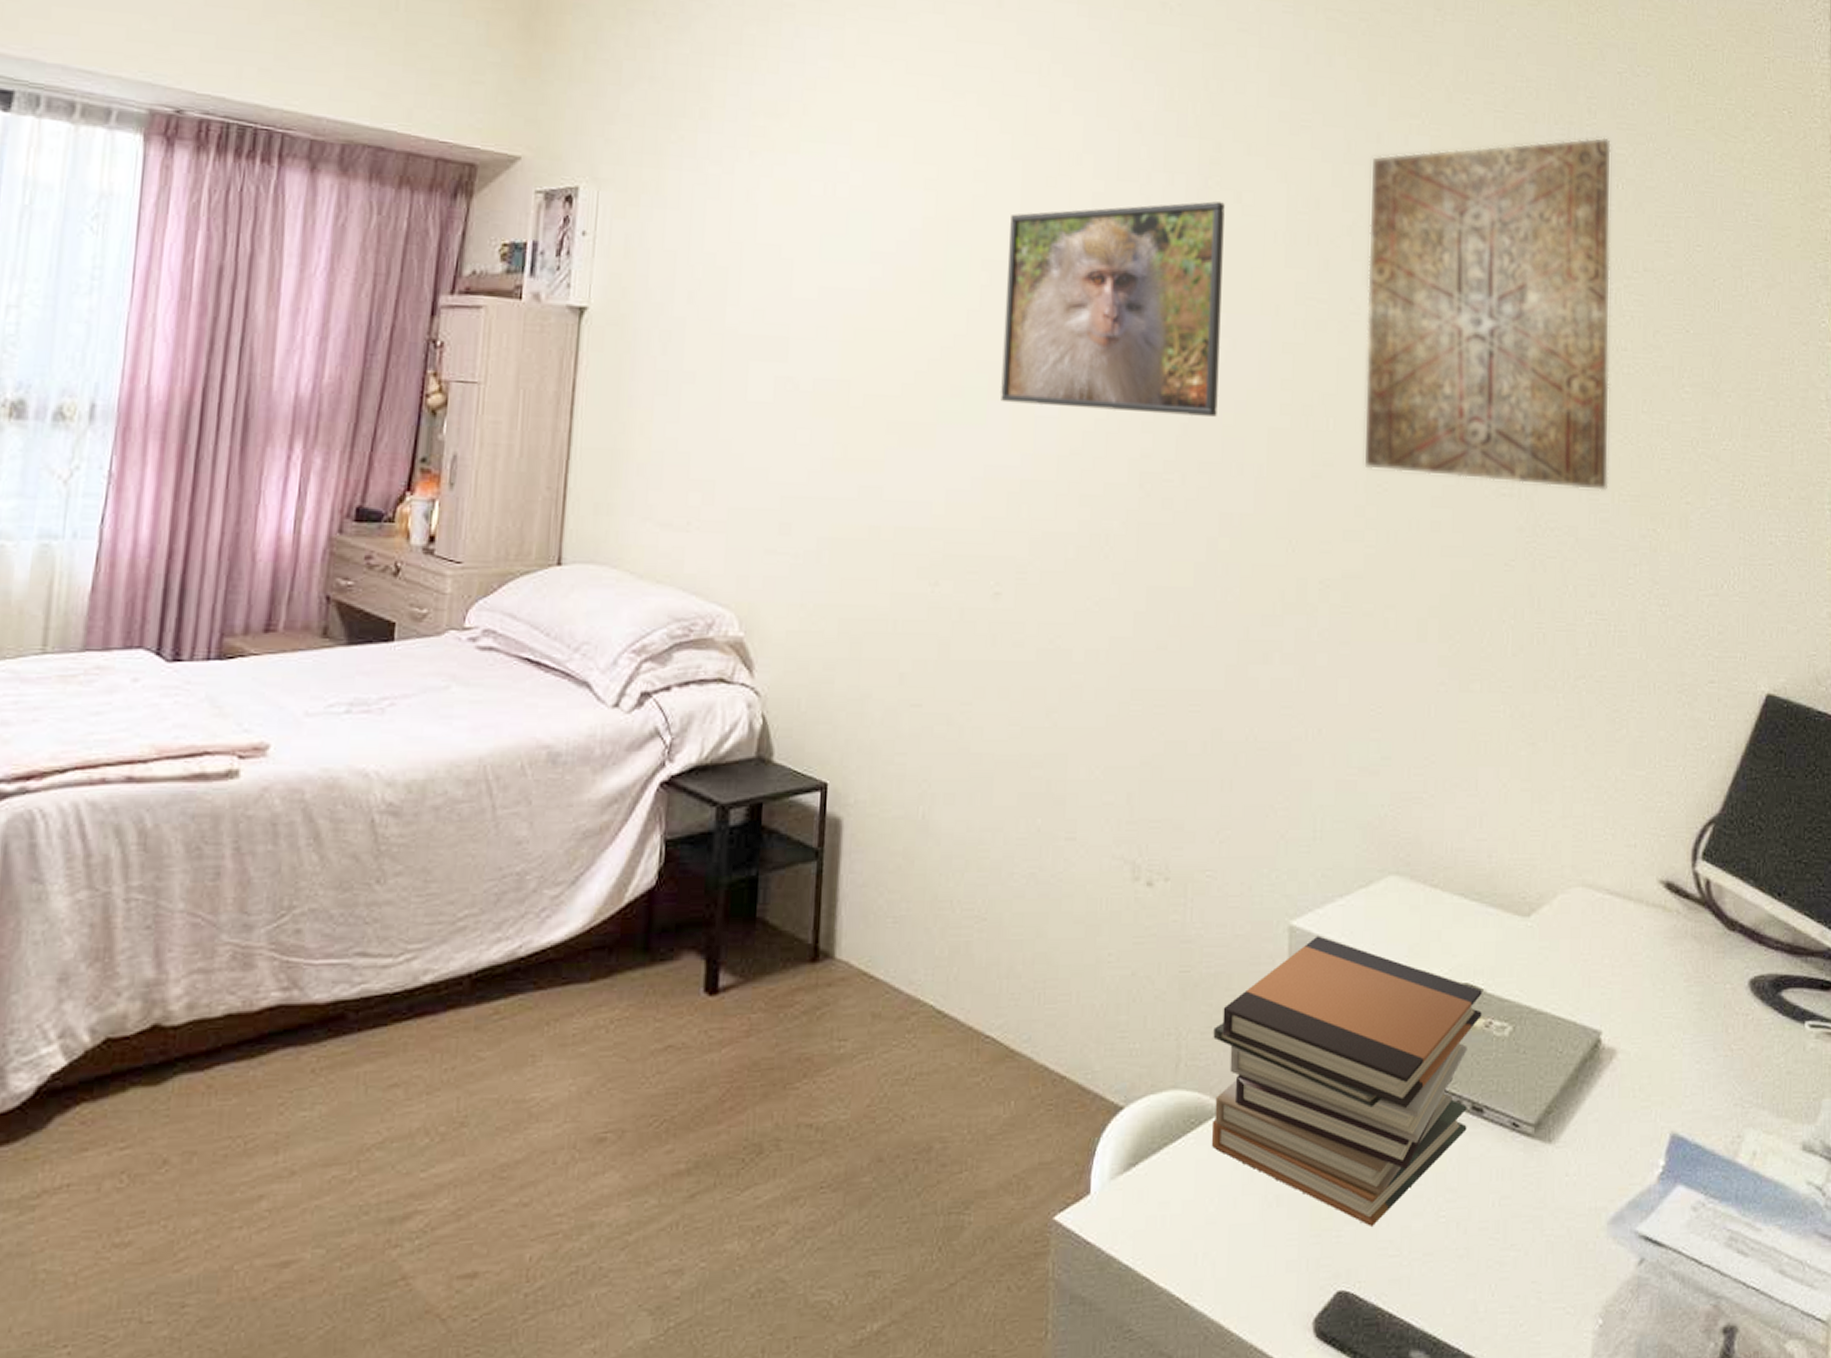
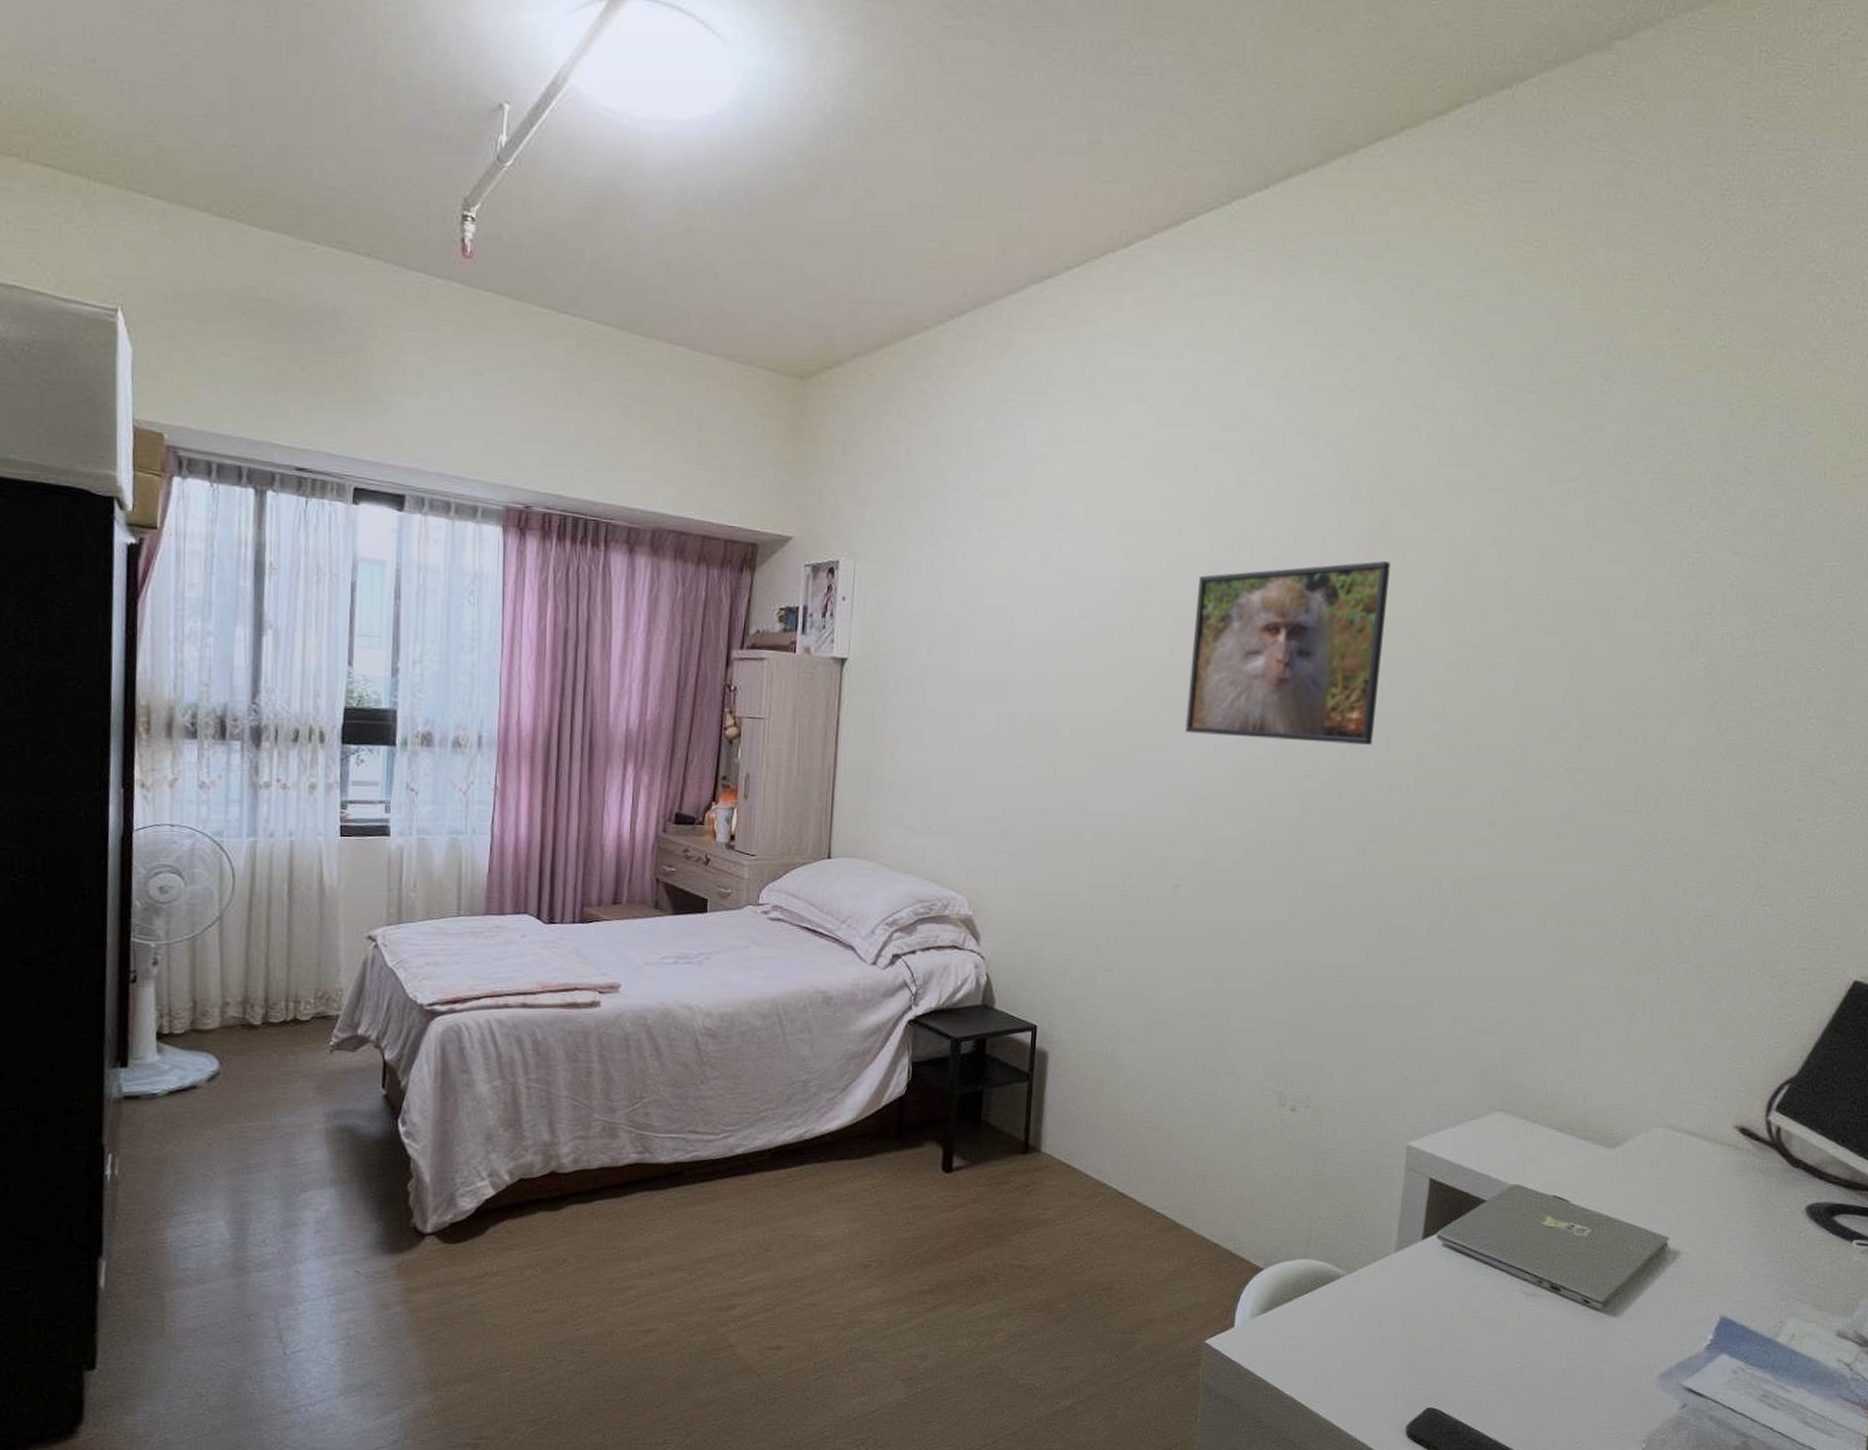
book stack: present [1211,935,1482,1226] -> none [1332,1154,1568,1365]
wall art: present [1363,137,1612,491] -> none [1500,494,1764,809]

